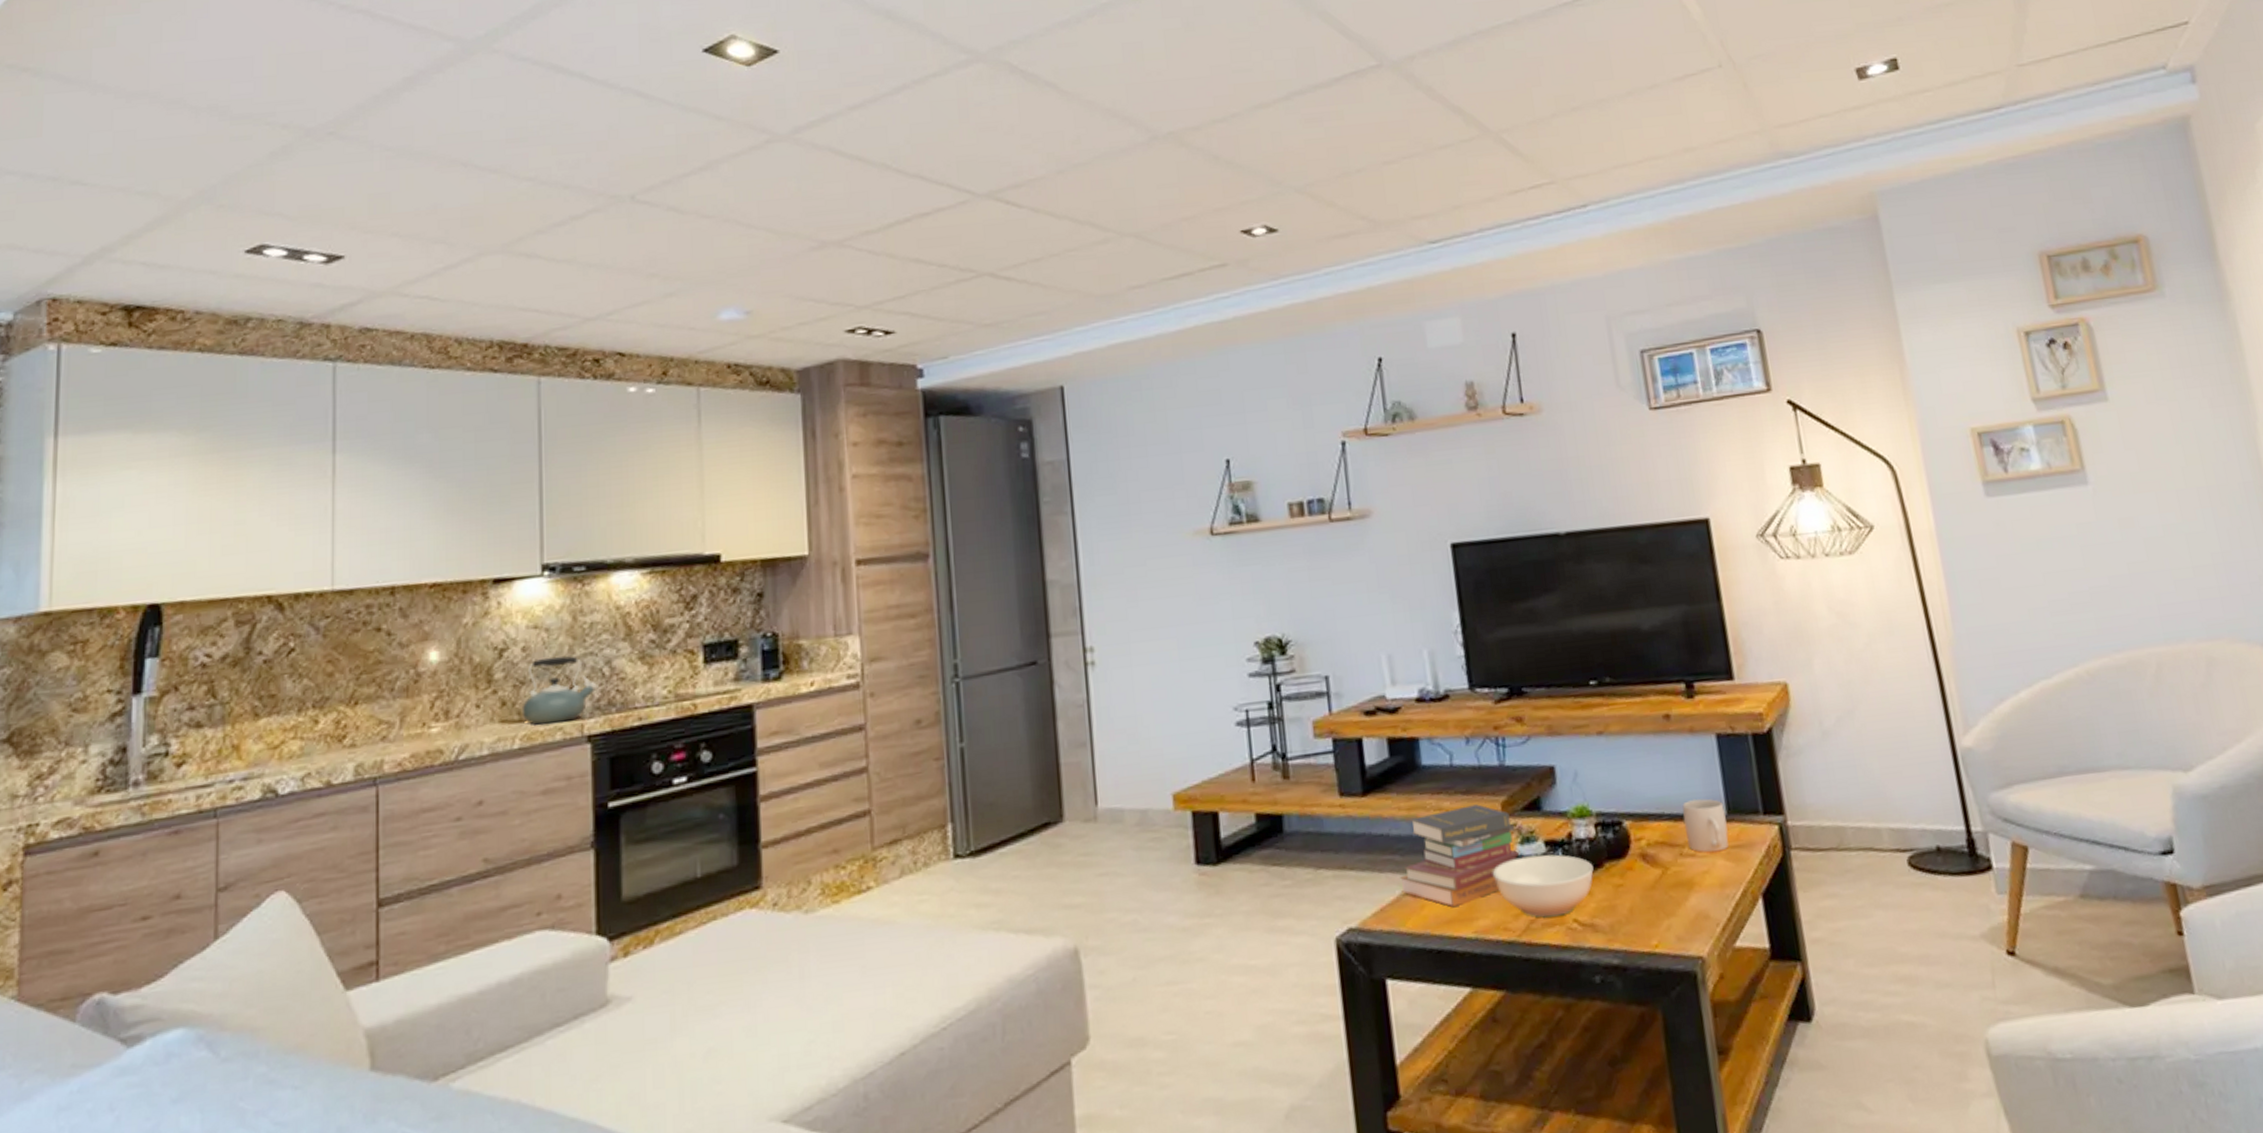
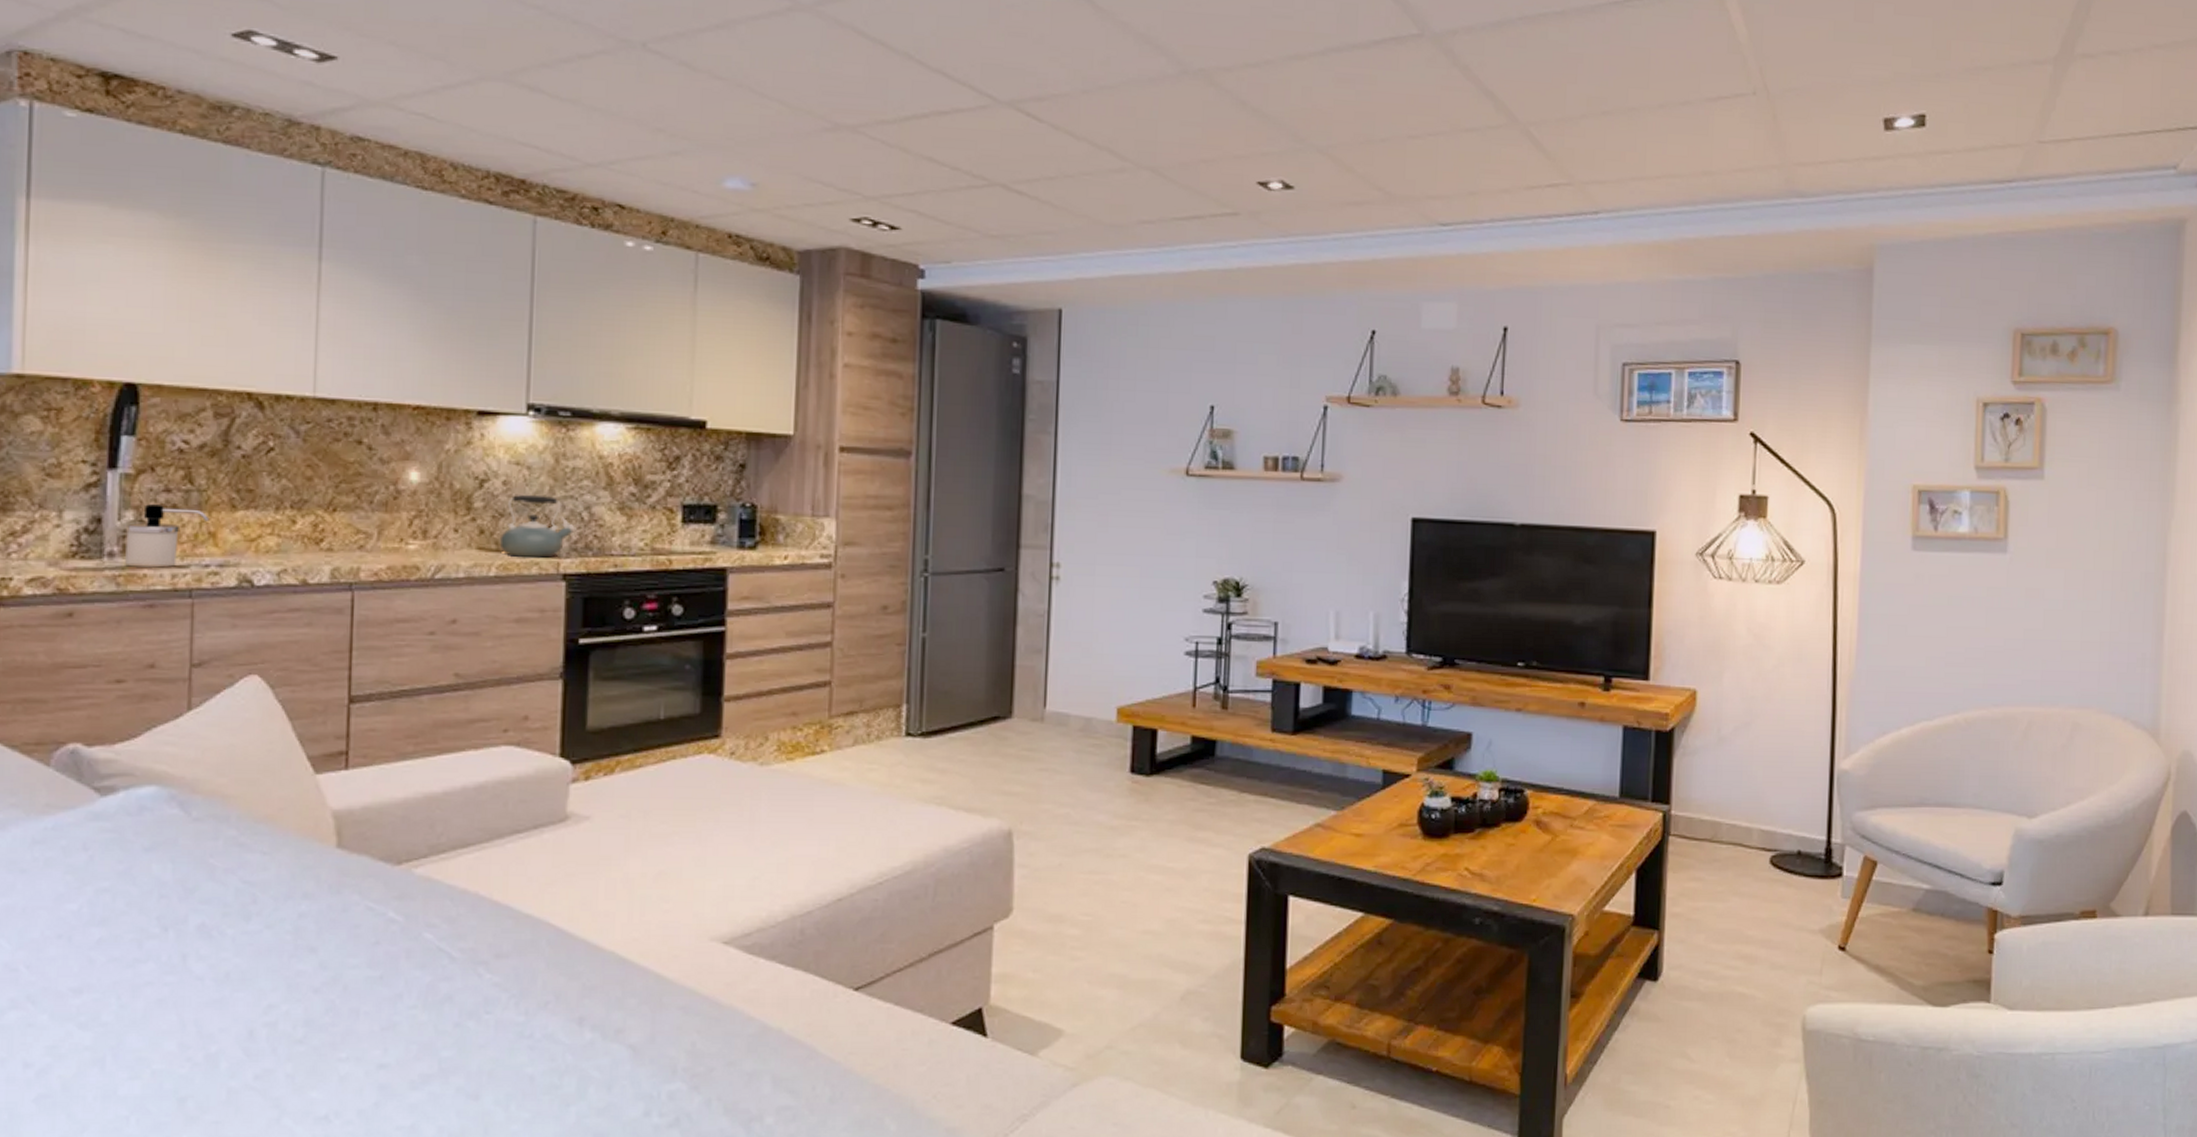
soap dispenser: none [150,723,233,794] -> present [125,504,210,568]
books: present [1400,804,1524,908] -> none [1315,756,1430,843]
bowl: present [1492,854,1594,917] -> none [1399,808,1491,863]
mug: present [1682,798,1729,853] -> none [1578,780,1618,828]

